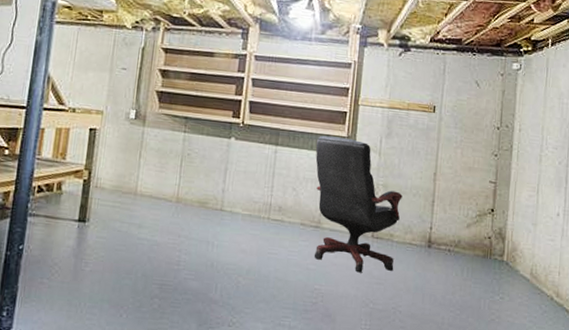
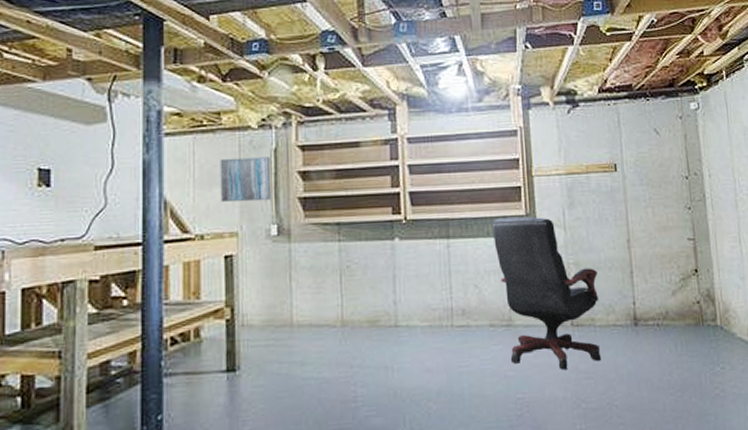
wall art: none [93,49,138,90] -> present [220,157,272,203]

